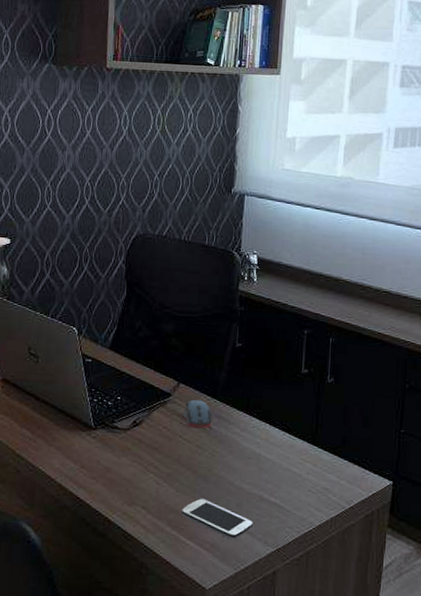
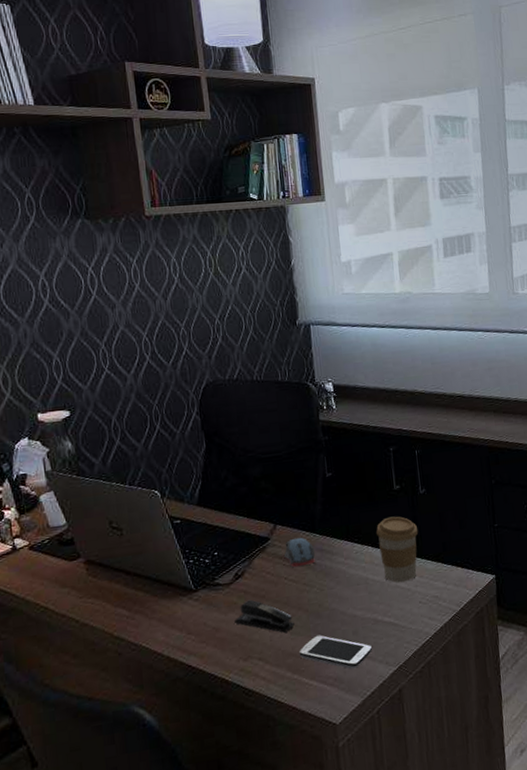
stapler: none [126,449,182,488] -> present [234,599,295,633]
coffee cup: none [276,399,320,467] -> present [376,516,419,583]

